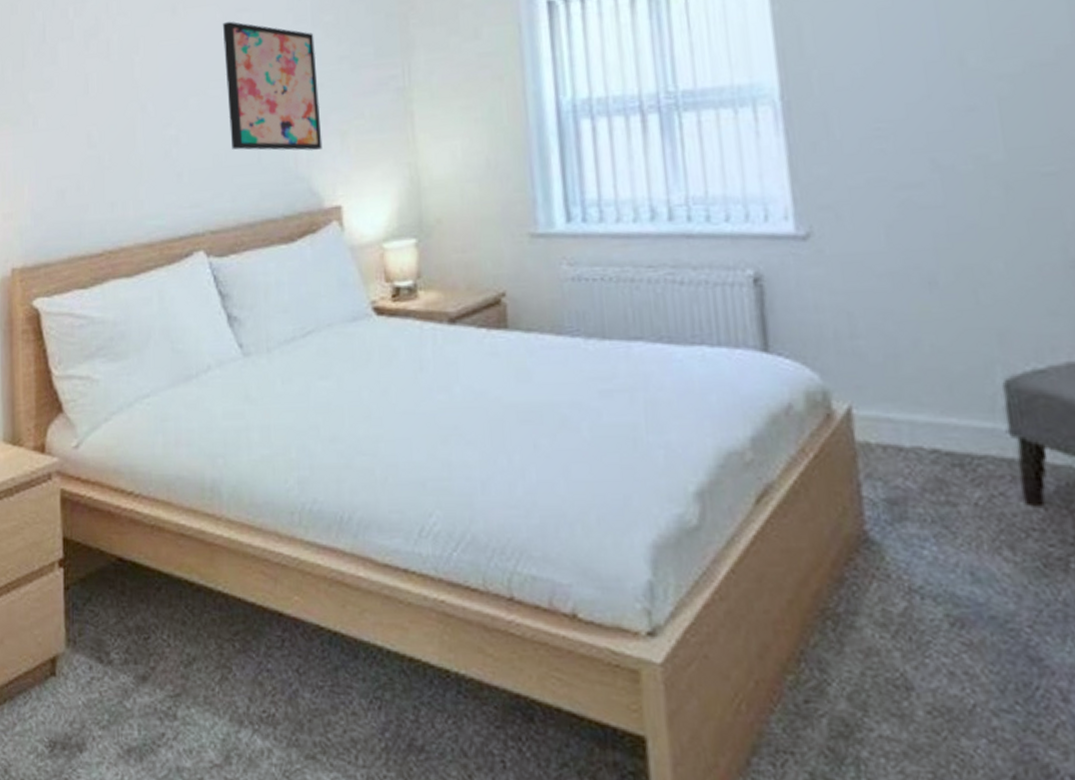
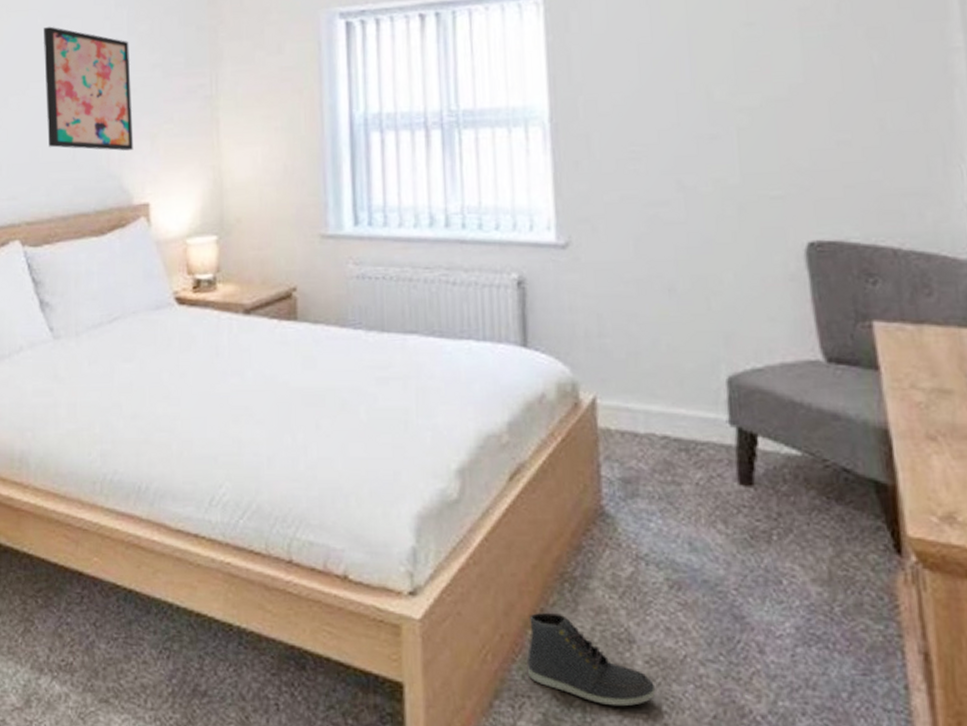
sneaker: none [788,654,942,765] -> present [527,612,656,707]

